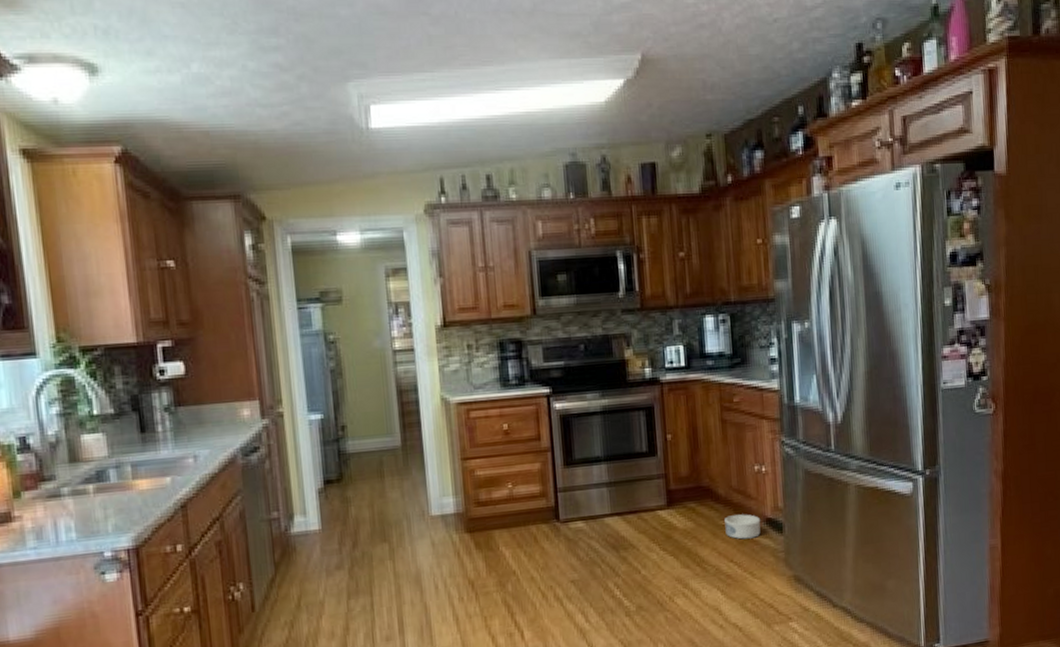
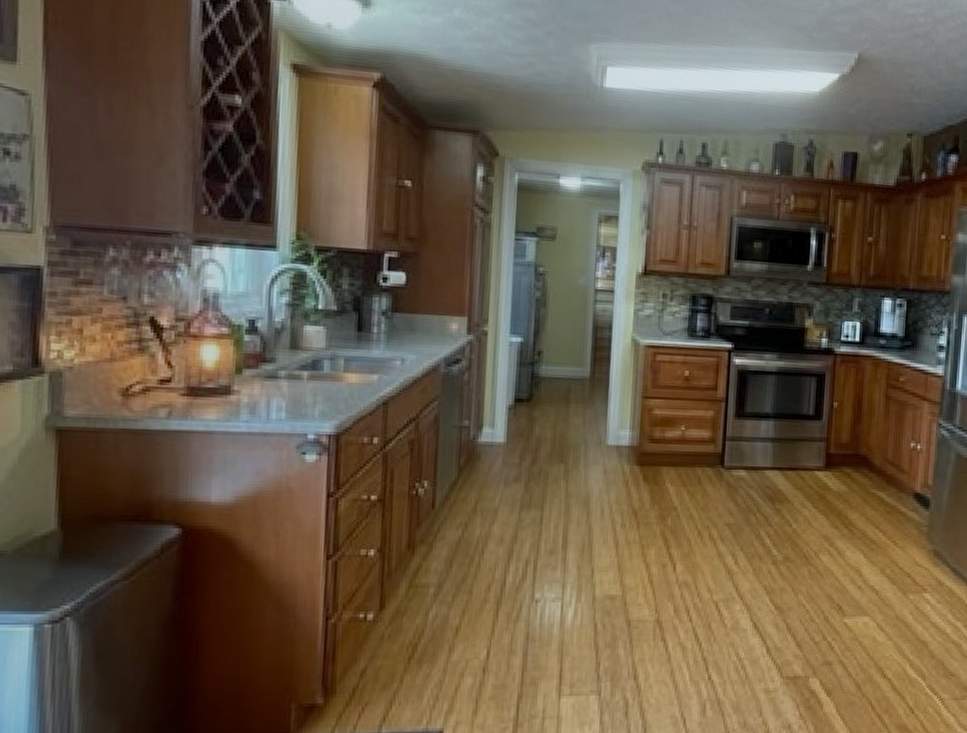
pet bowl: present [724,514,761,539] -> none [875,485,910,510]

